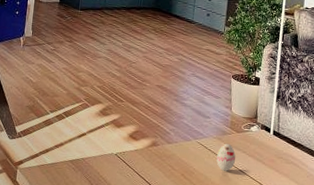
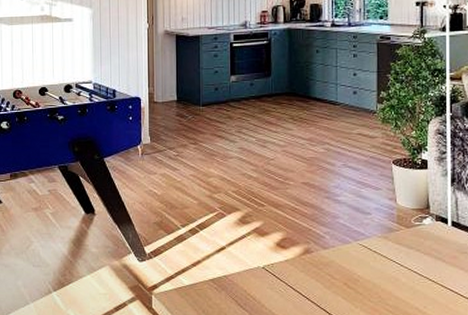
decorative egg: present [216,143,236,171] -> none [385,242,409,275]

